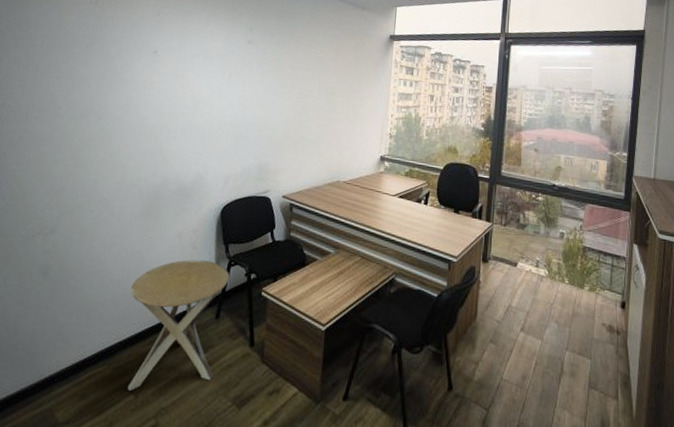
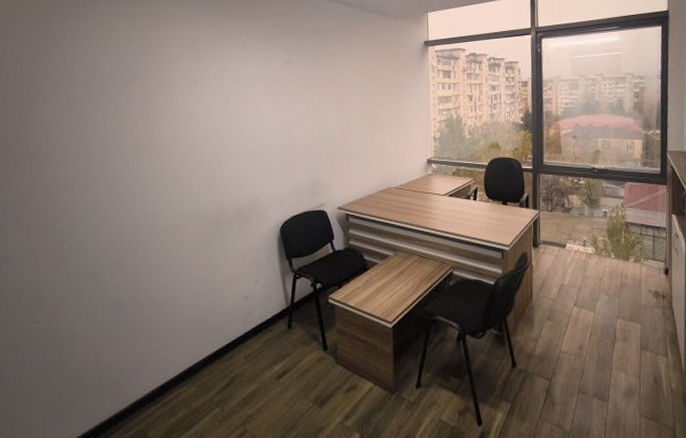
side table: present [127,259,230,391] -> none [203,277,296,404]

